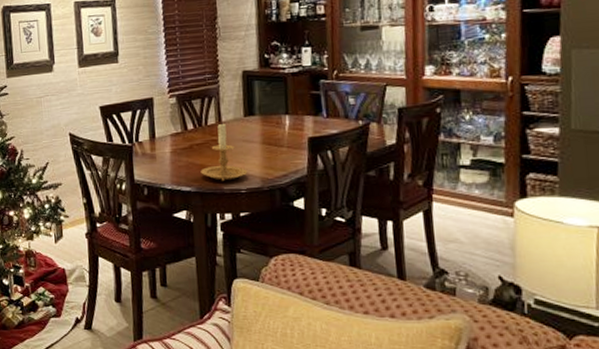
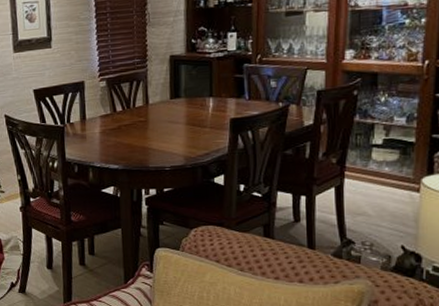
candle holder: present [200,121,248,181] -> none [128,104,172,159]

